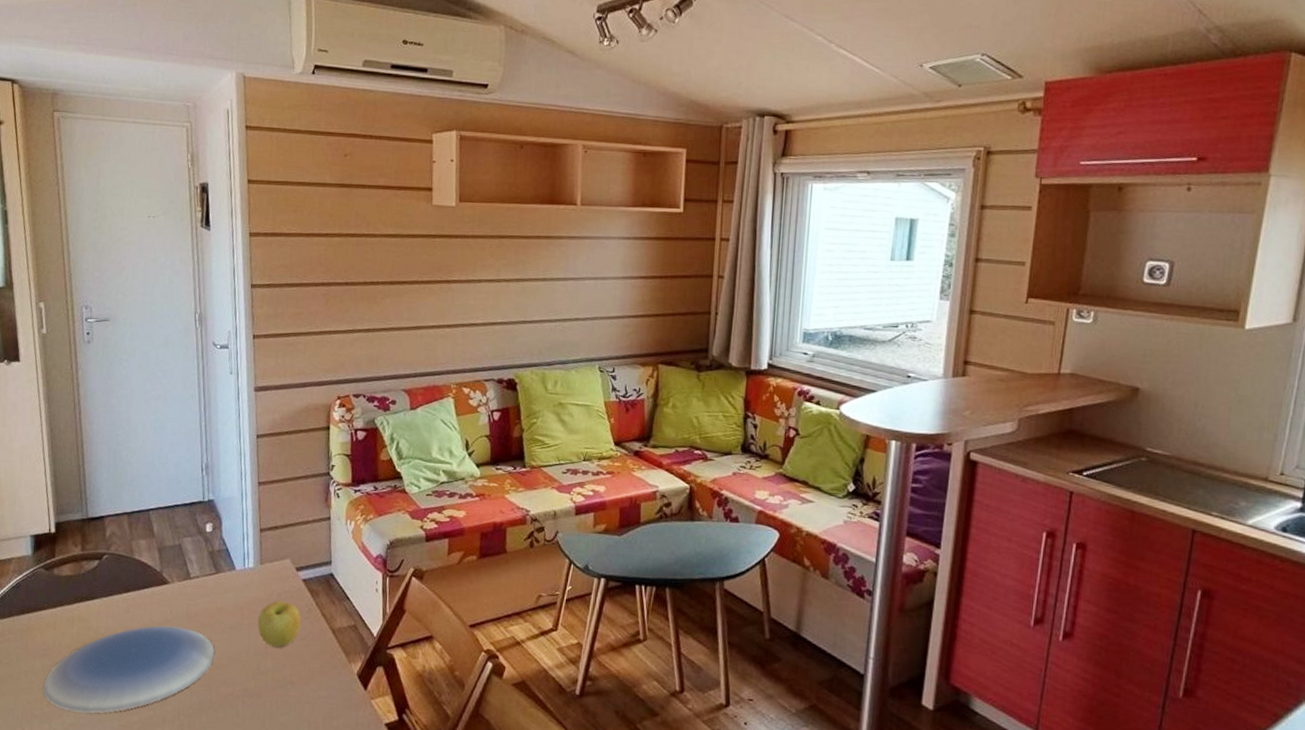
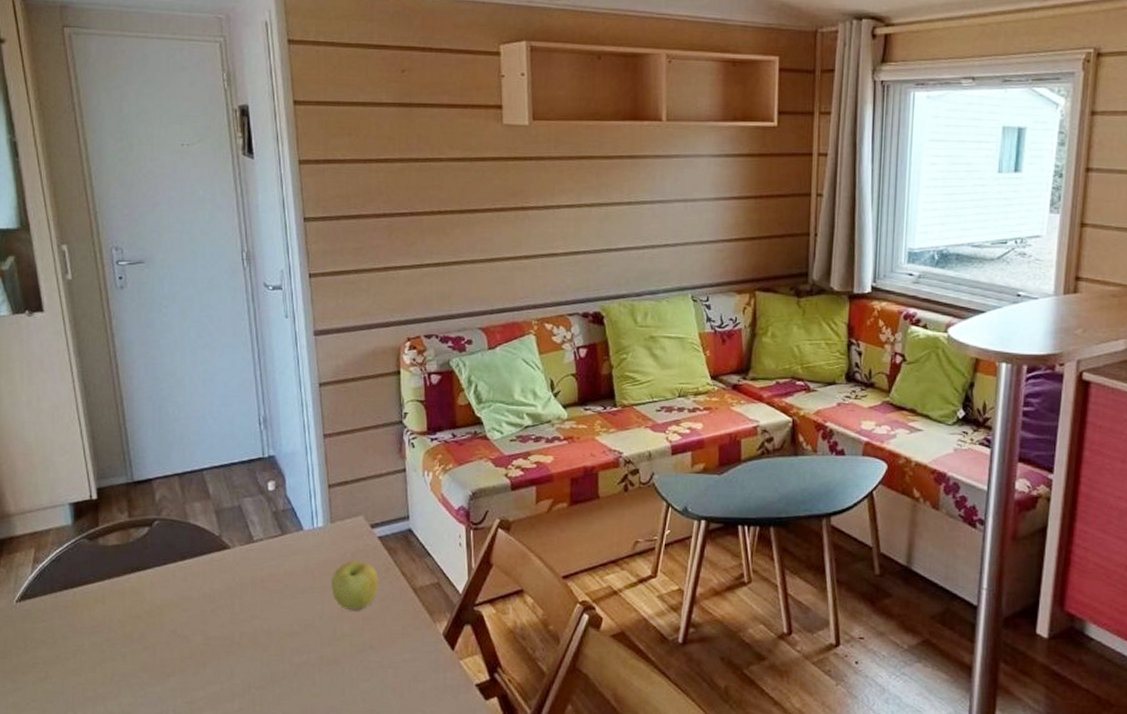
plate: present [42,625,215,713] -> none [94,593,286,692]

